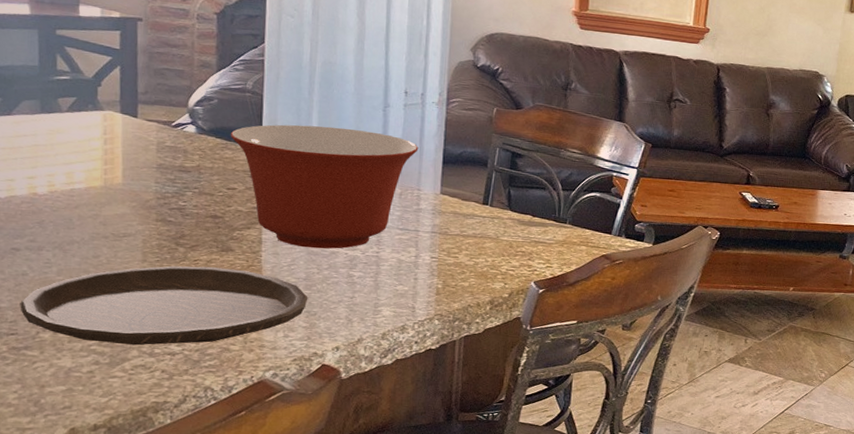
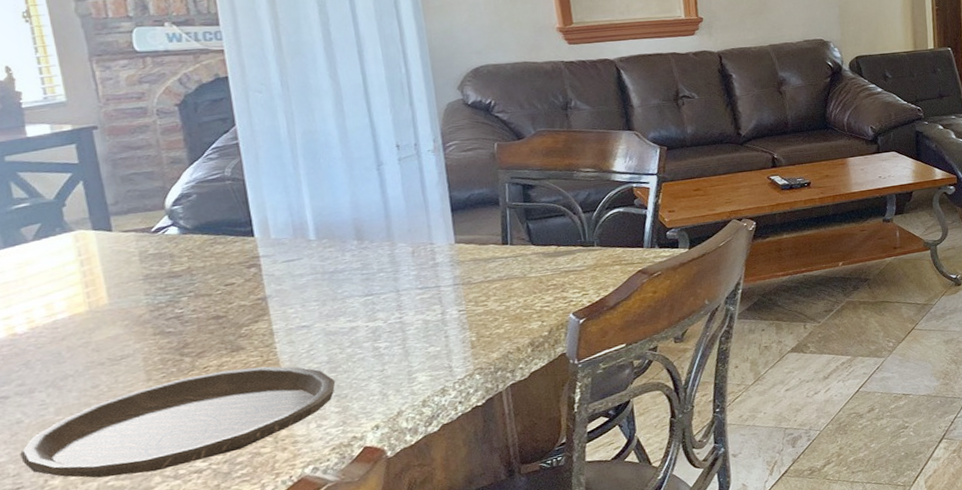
mixing bowl: present [230,124,419,249] -> none [216,193,423,330]

